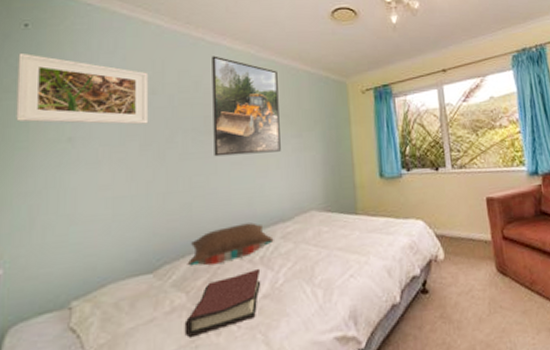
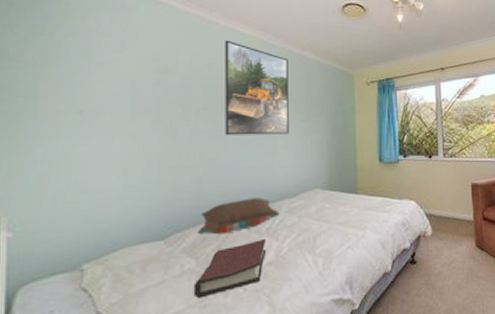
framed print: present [16,52,149,125] -> none [24,22,162,101]

